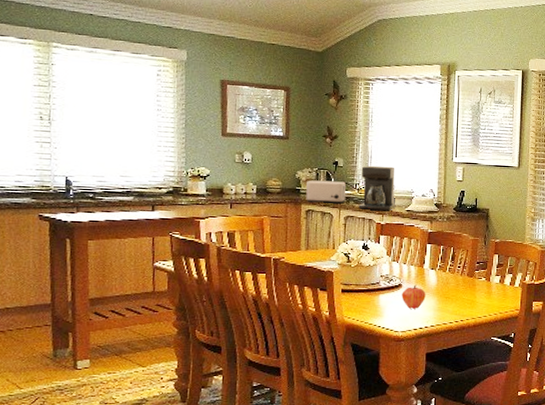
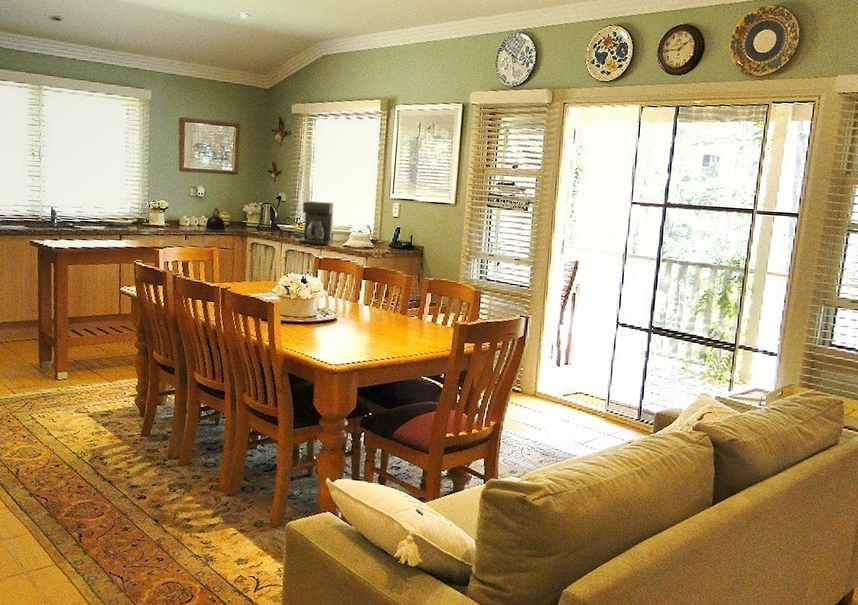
kettle: none [253,174,277,202] -> present [205,207,226,234]
toaster: present [306,180,347,204] -> none [251,214,289,237]
fruit: present [401,284,426,309] -> none [336,319,360,344]

